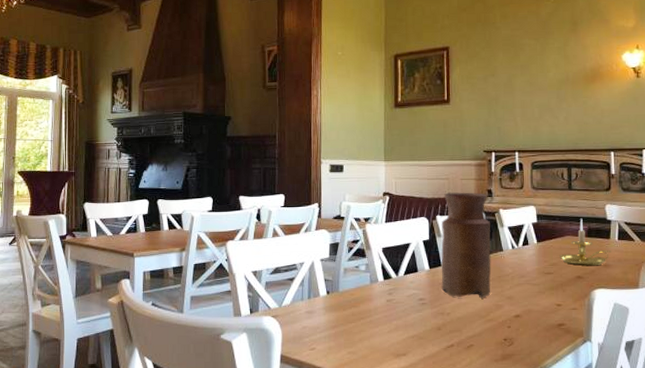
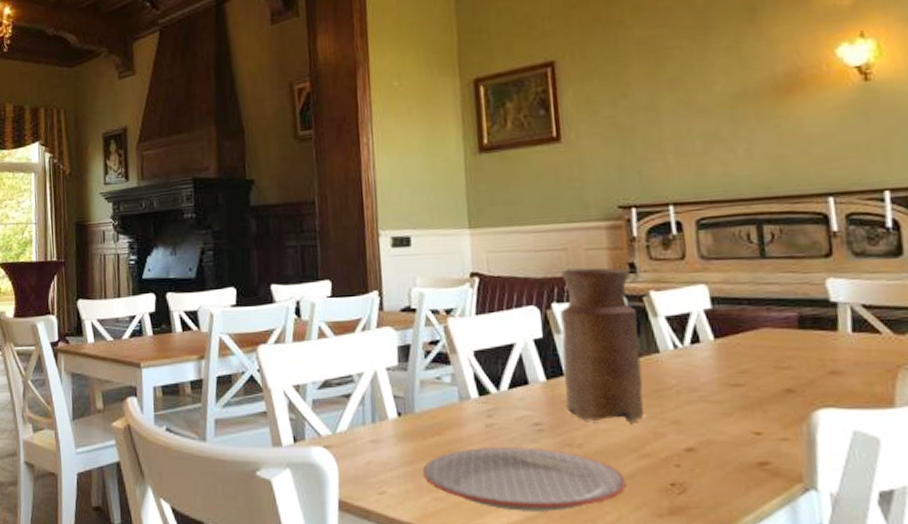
plate: none [341,315,476,360] -> present [422,447,626,512]
candle holder: present [559,219,611,266] -> none [753,302,842,374]

